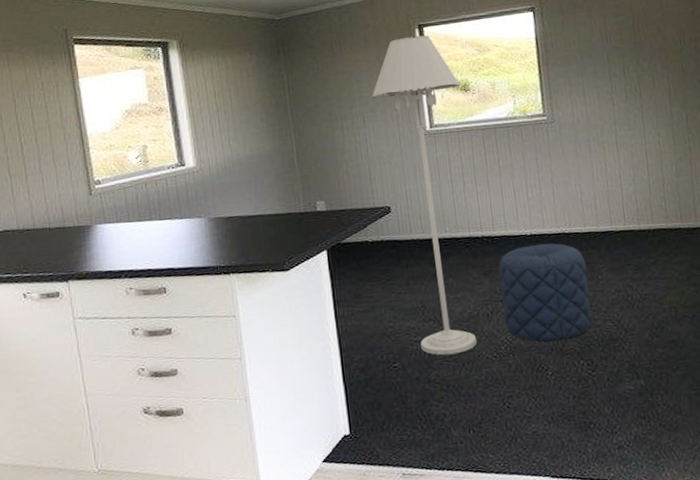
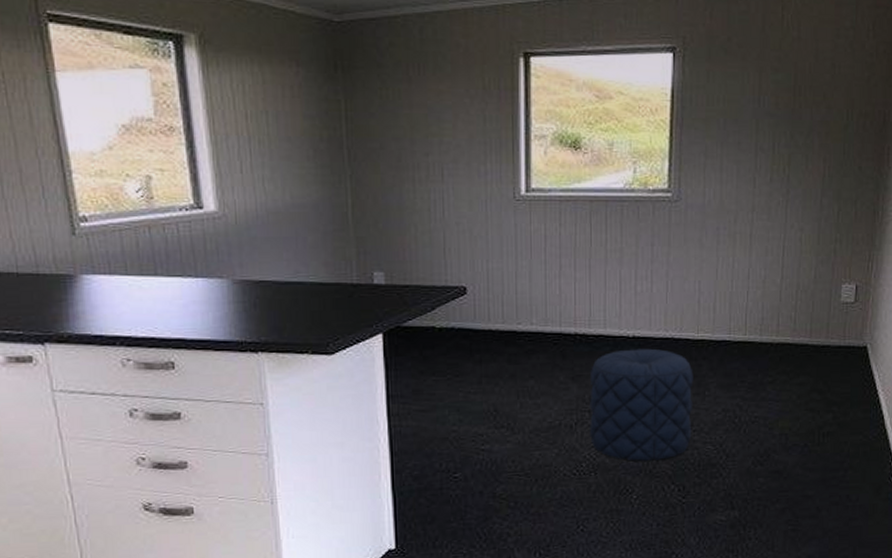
floor lamp: present [371,35,478,356] -> none [454,67,571,469]

